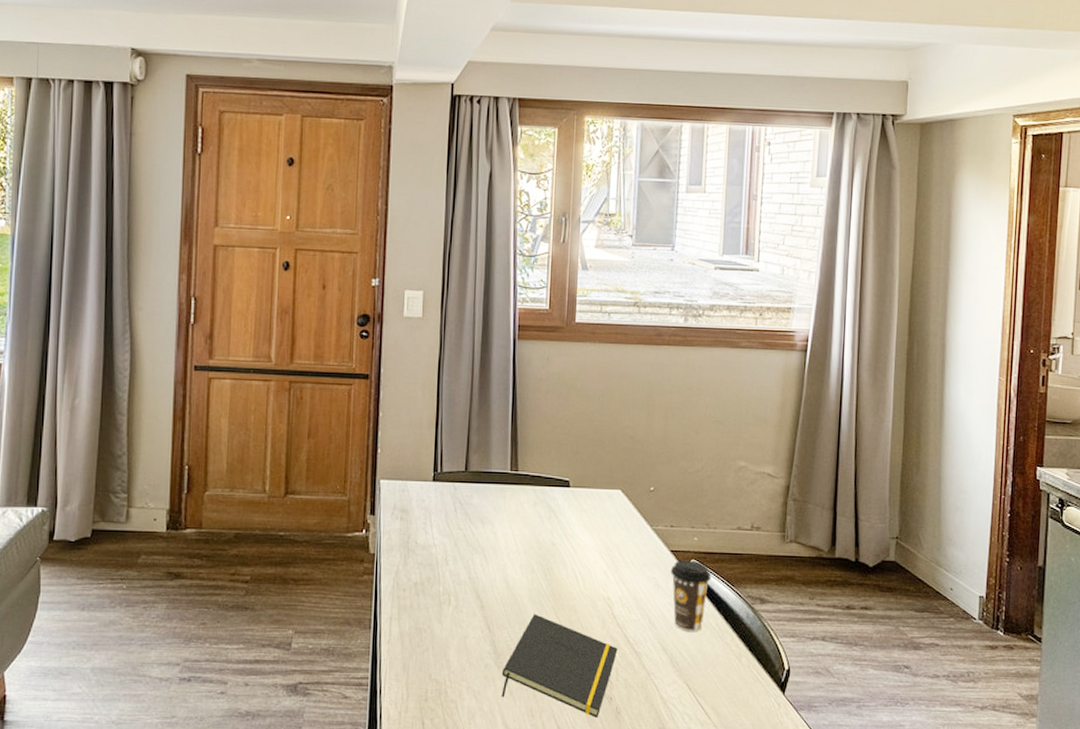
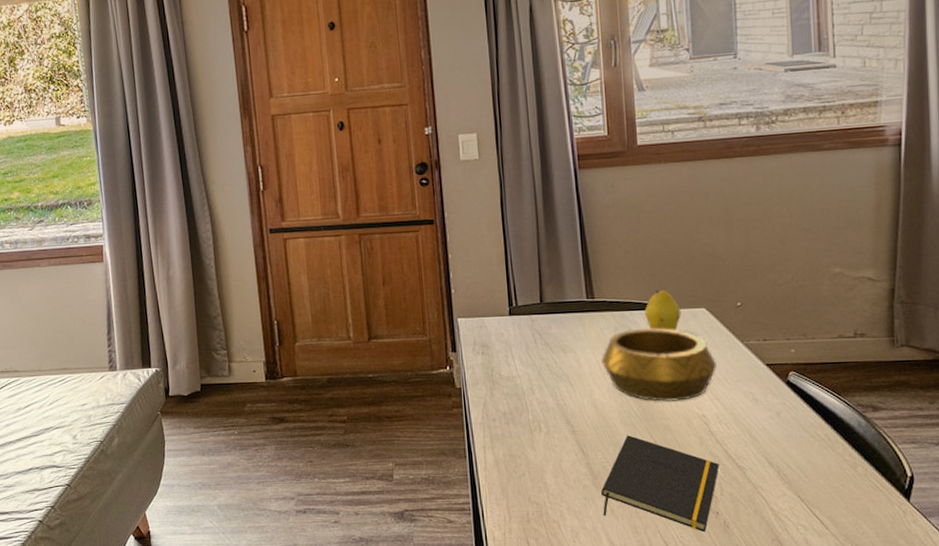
decorative bowl: none [518,505,625,582] -> present [601,328,716,401]
fruit: none [564,468,599,511] -> present [644,290,681,331]
coffee cup: present [670,560,712,631] -> none [768,372,815,444]

